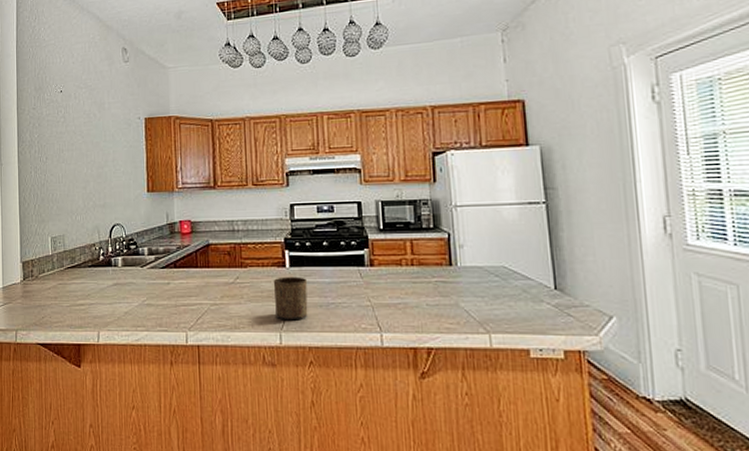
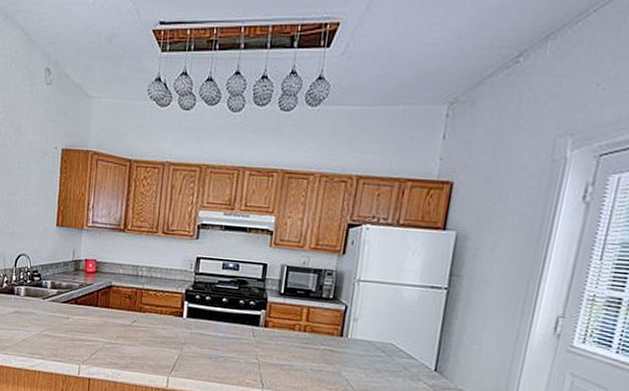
cup: present [273,277,308,321] -> none [166,326,201,368]

